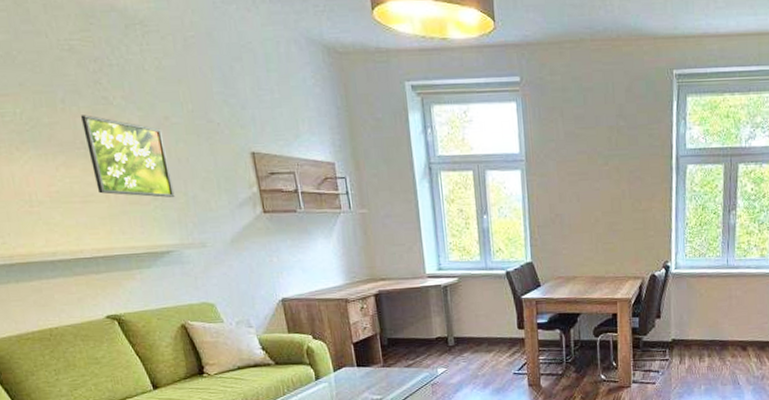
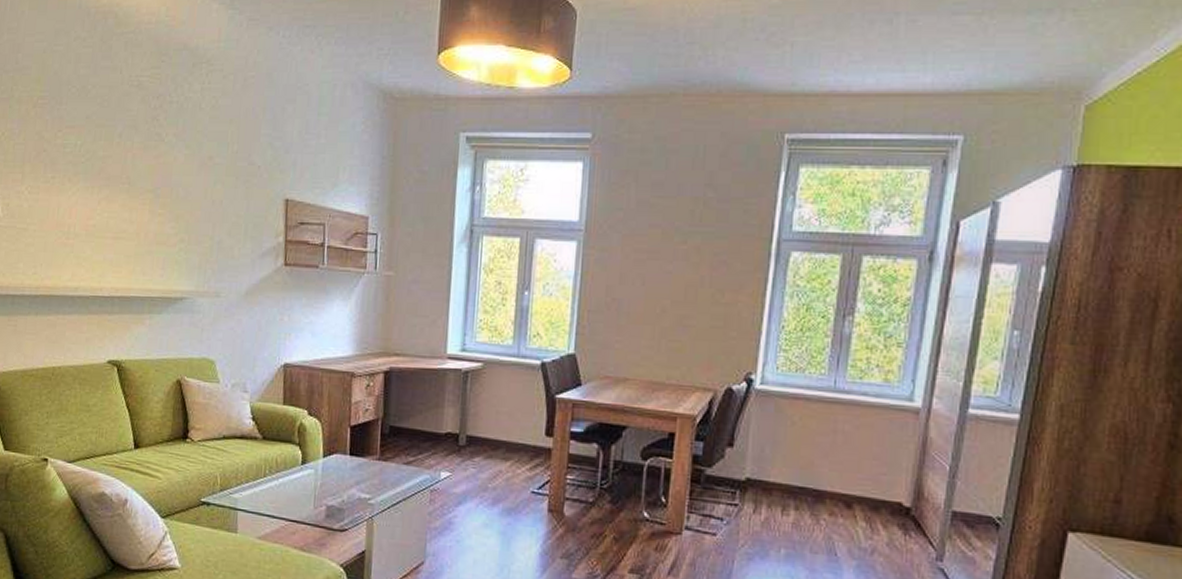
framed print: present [81,115,175,198] -> none [130,150,204,240]

